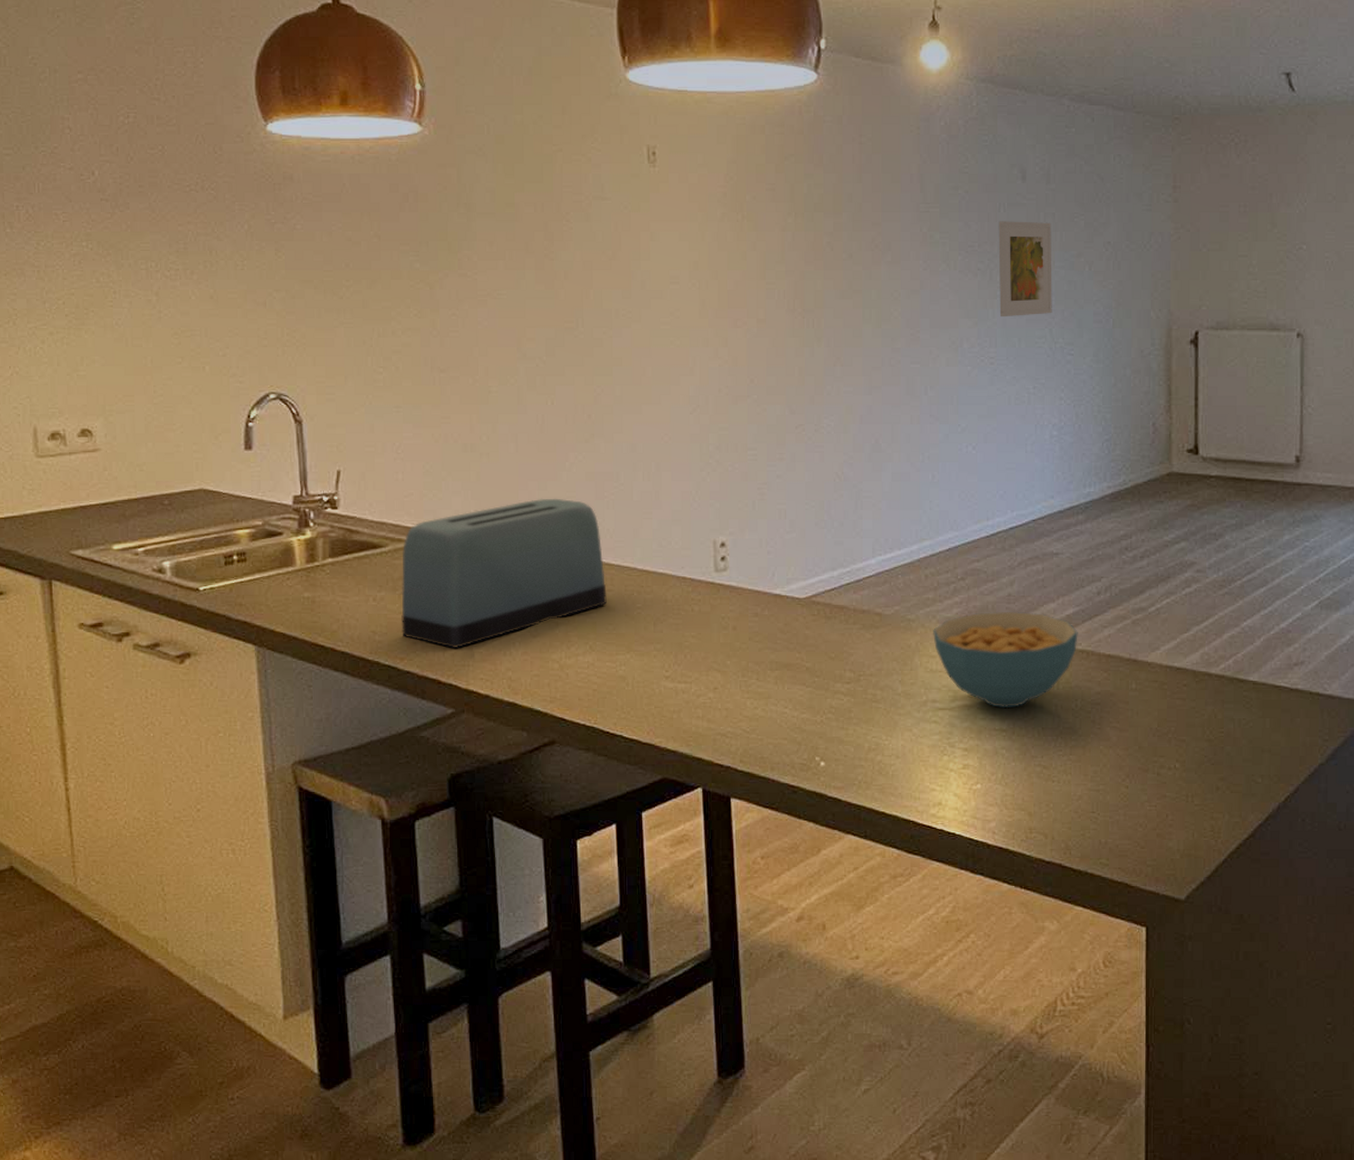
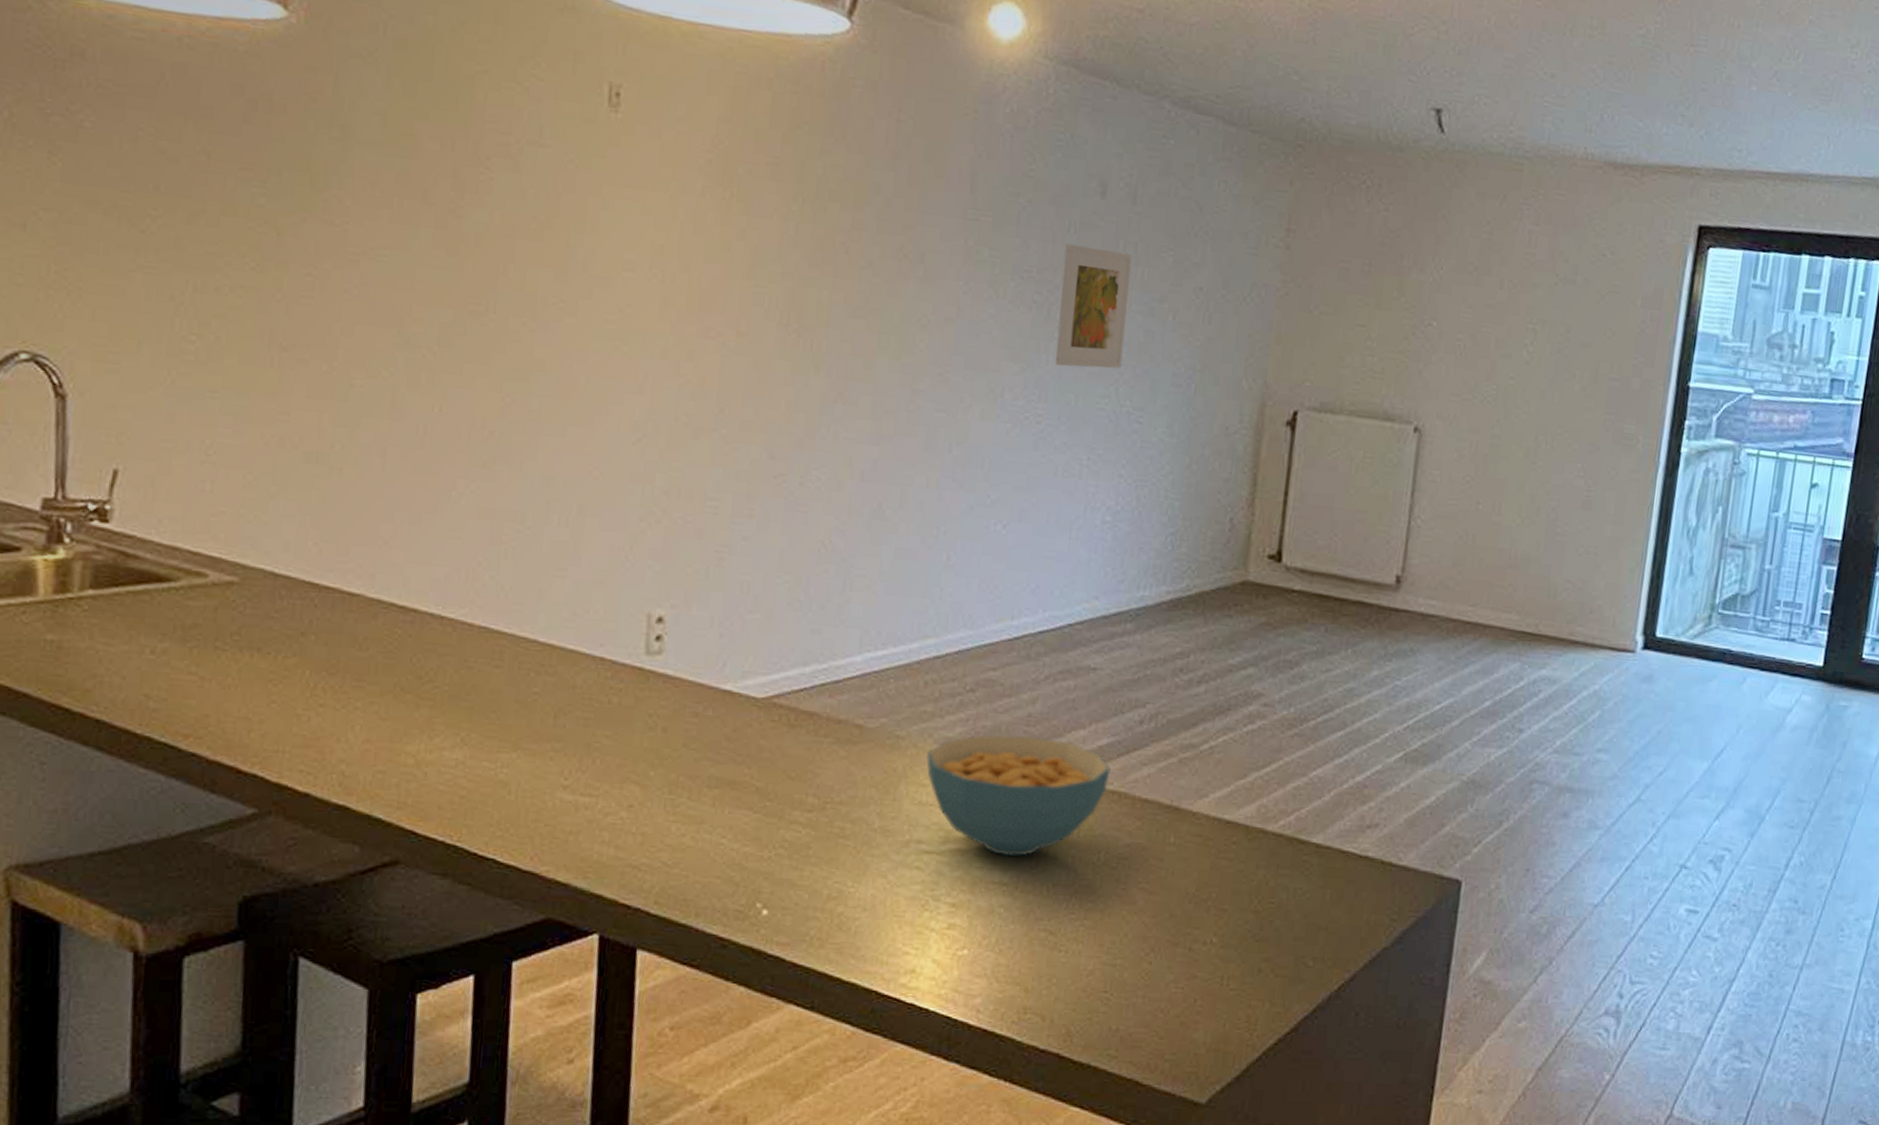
toaster: present [401,498,607,649] -> none [189,535,493,728]

